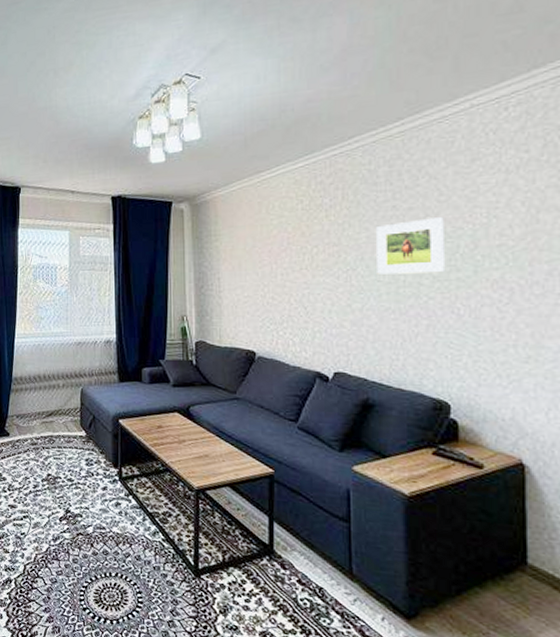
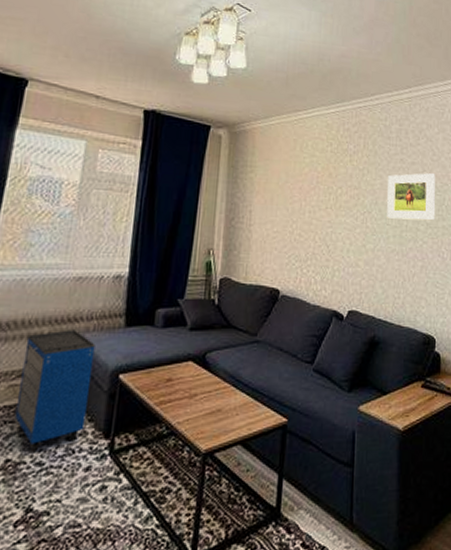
cabinet: none [48,383,99,471] -> present [14,330,96,452]

